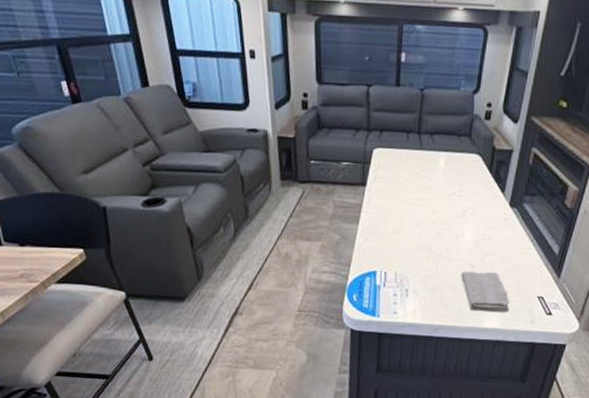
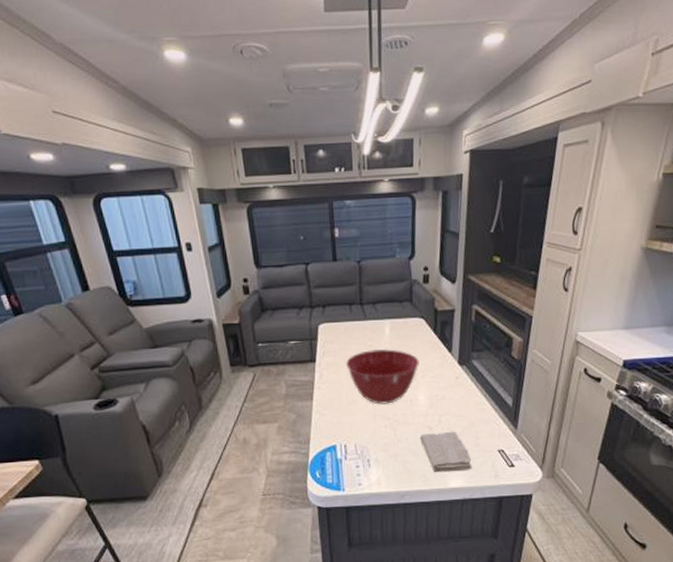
mixing bowl: none [396,180,470,237] -> present [346,348,419,405]

